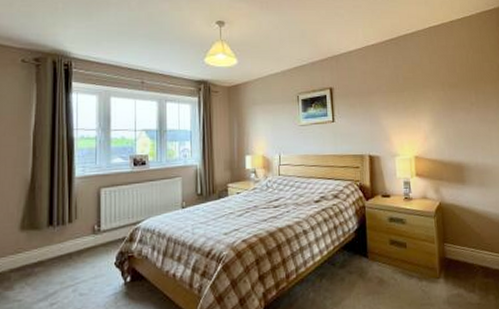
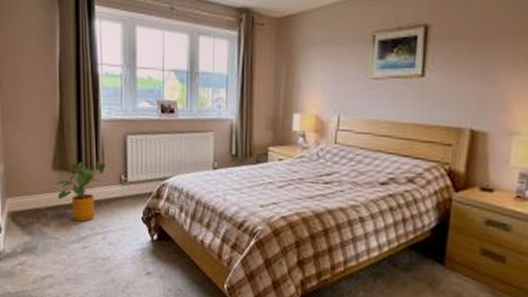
house plant: none [22,216,78,279] -> present [54,161,105,222]

